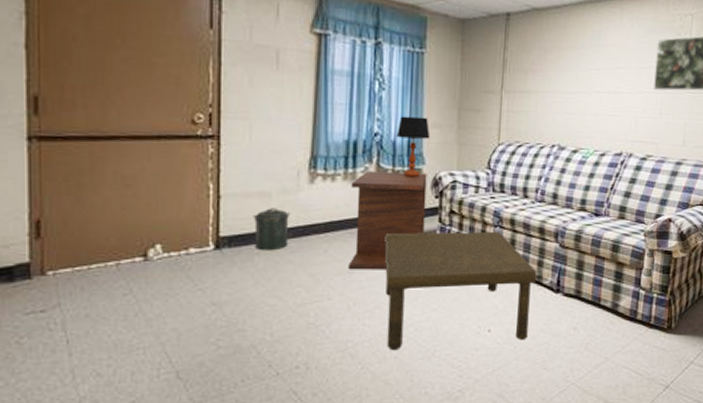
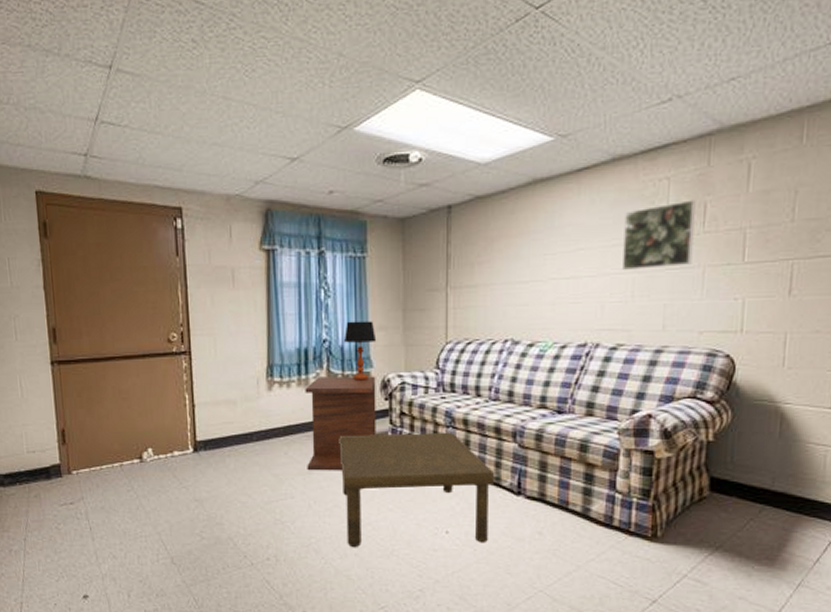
canister: present [253,208,291,251] -> none [222,414,254,453]

